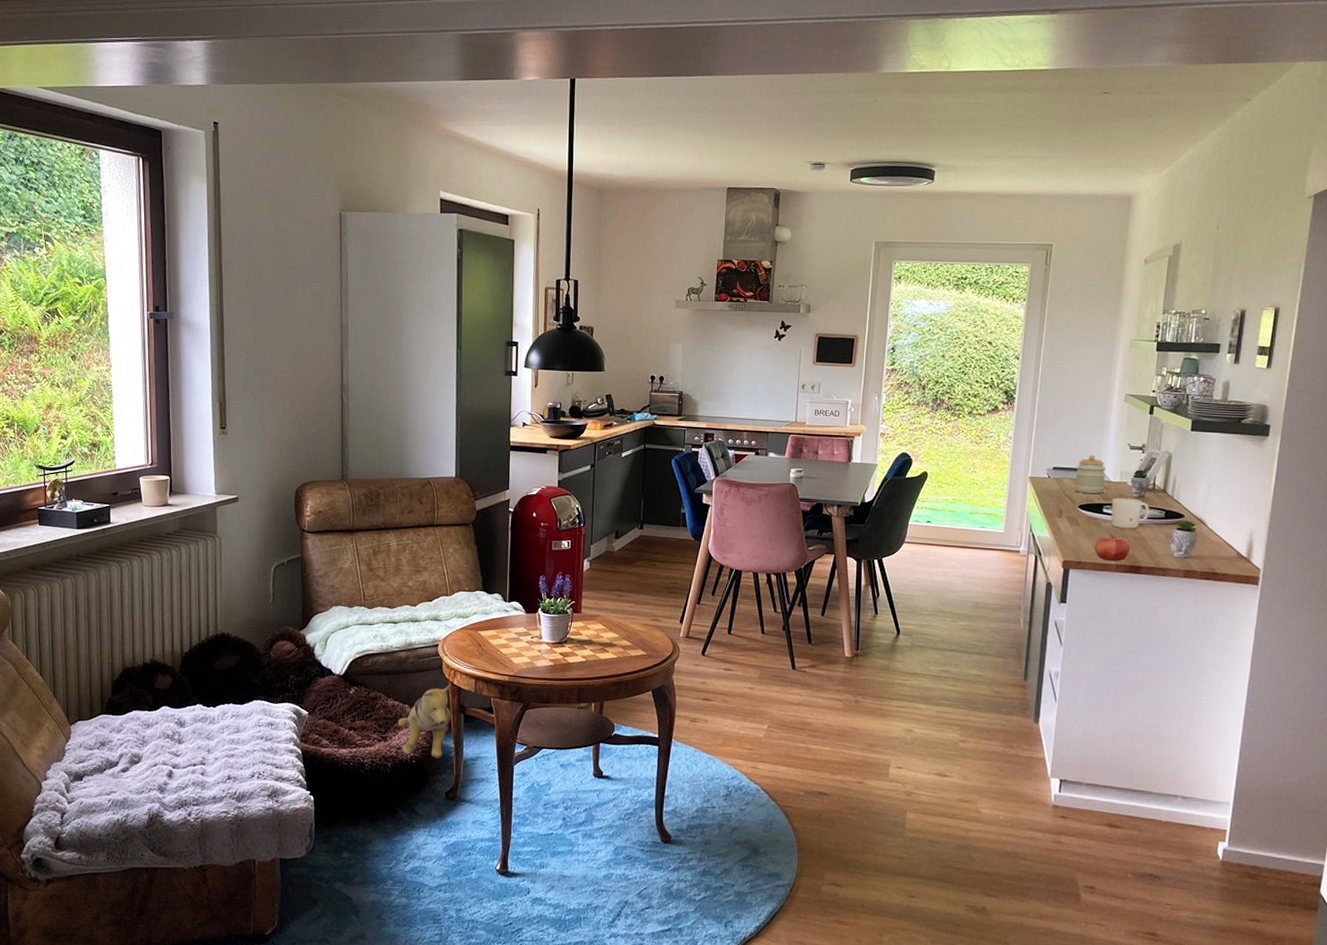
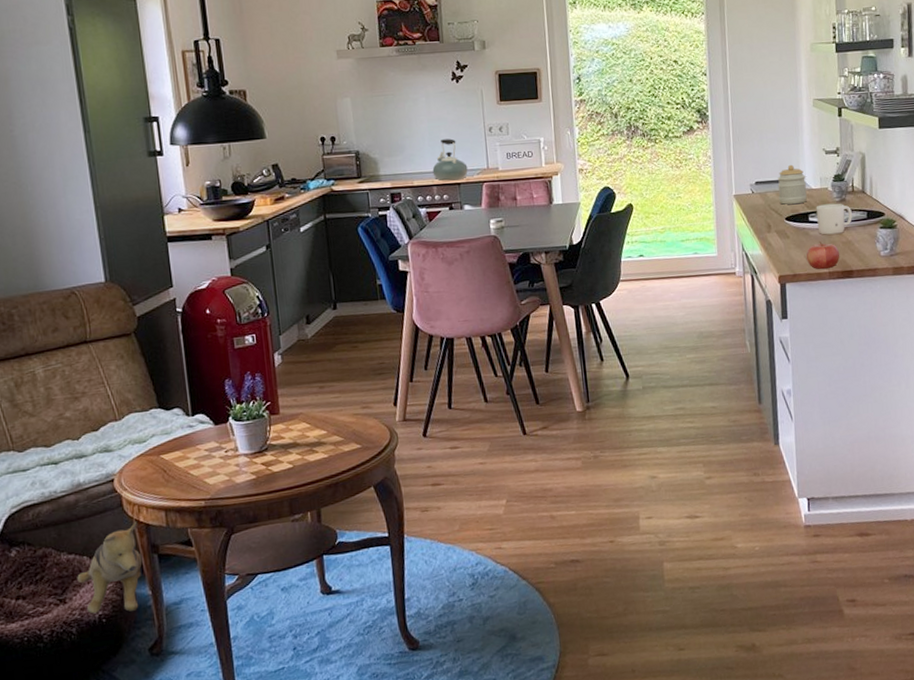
kettle: none [745,390,778,429] -> present [432,139,468,181]

